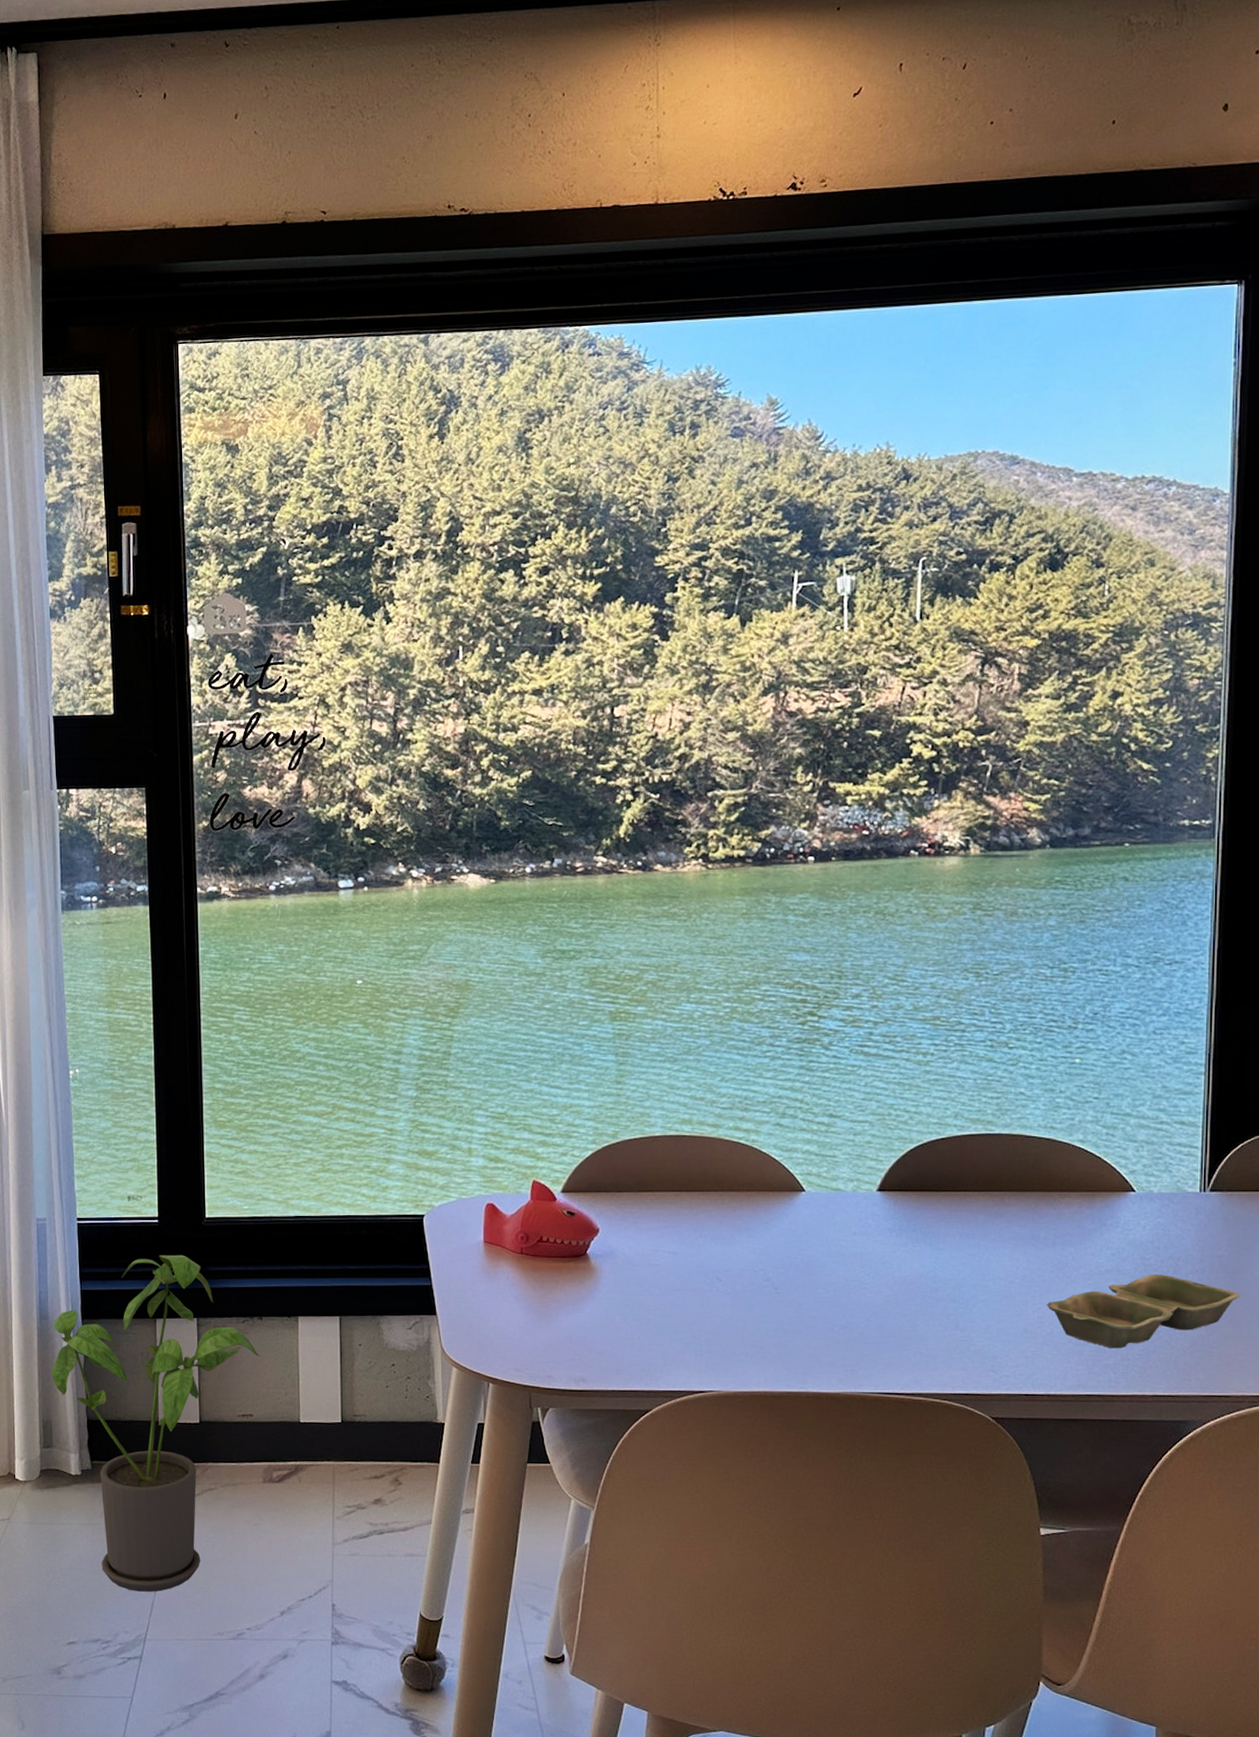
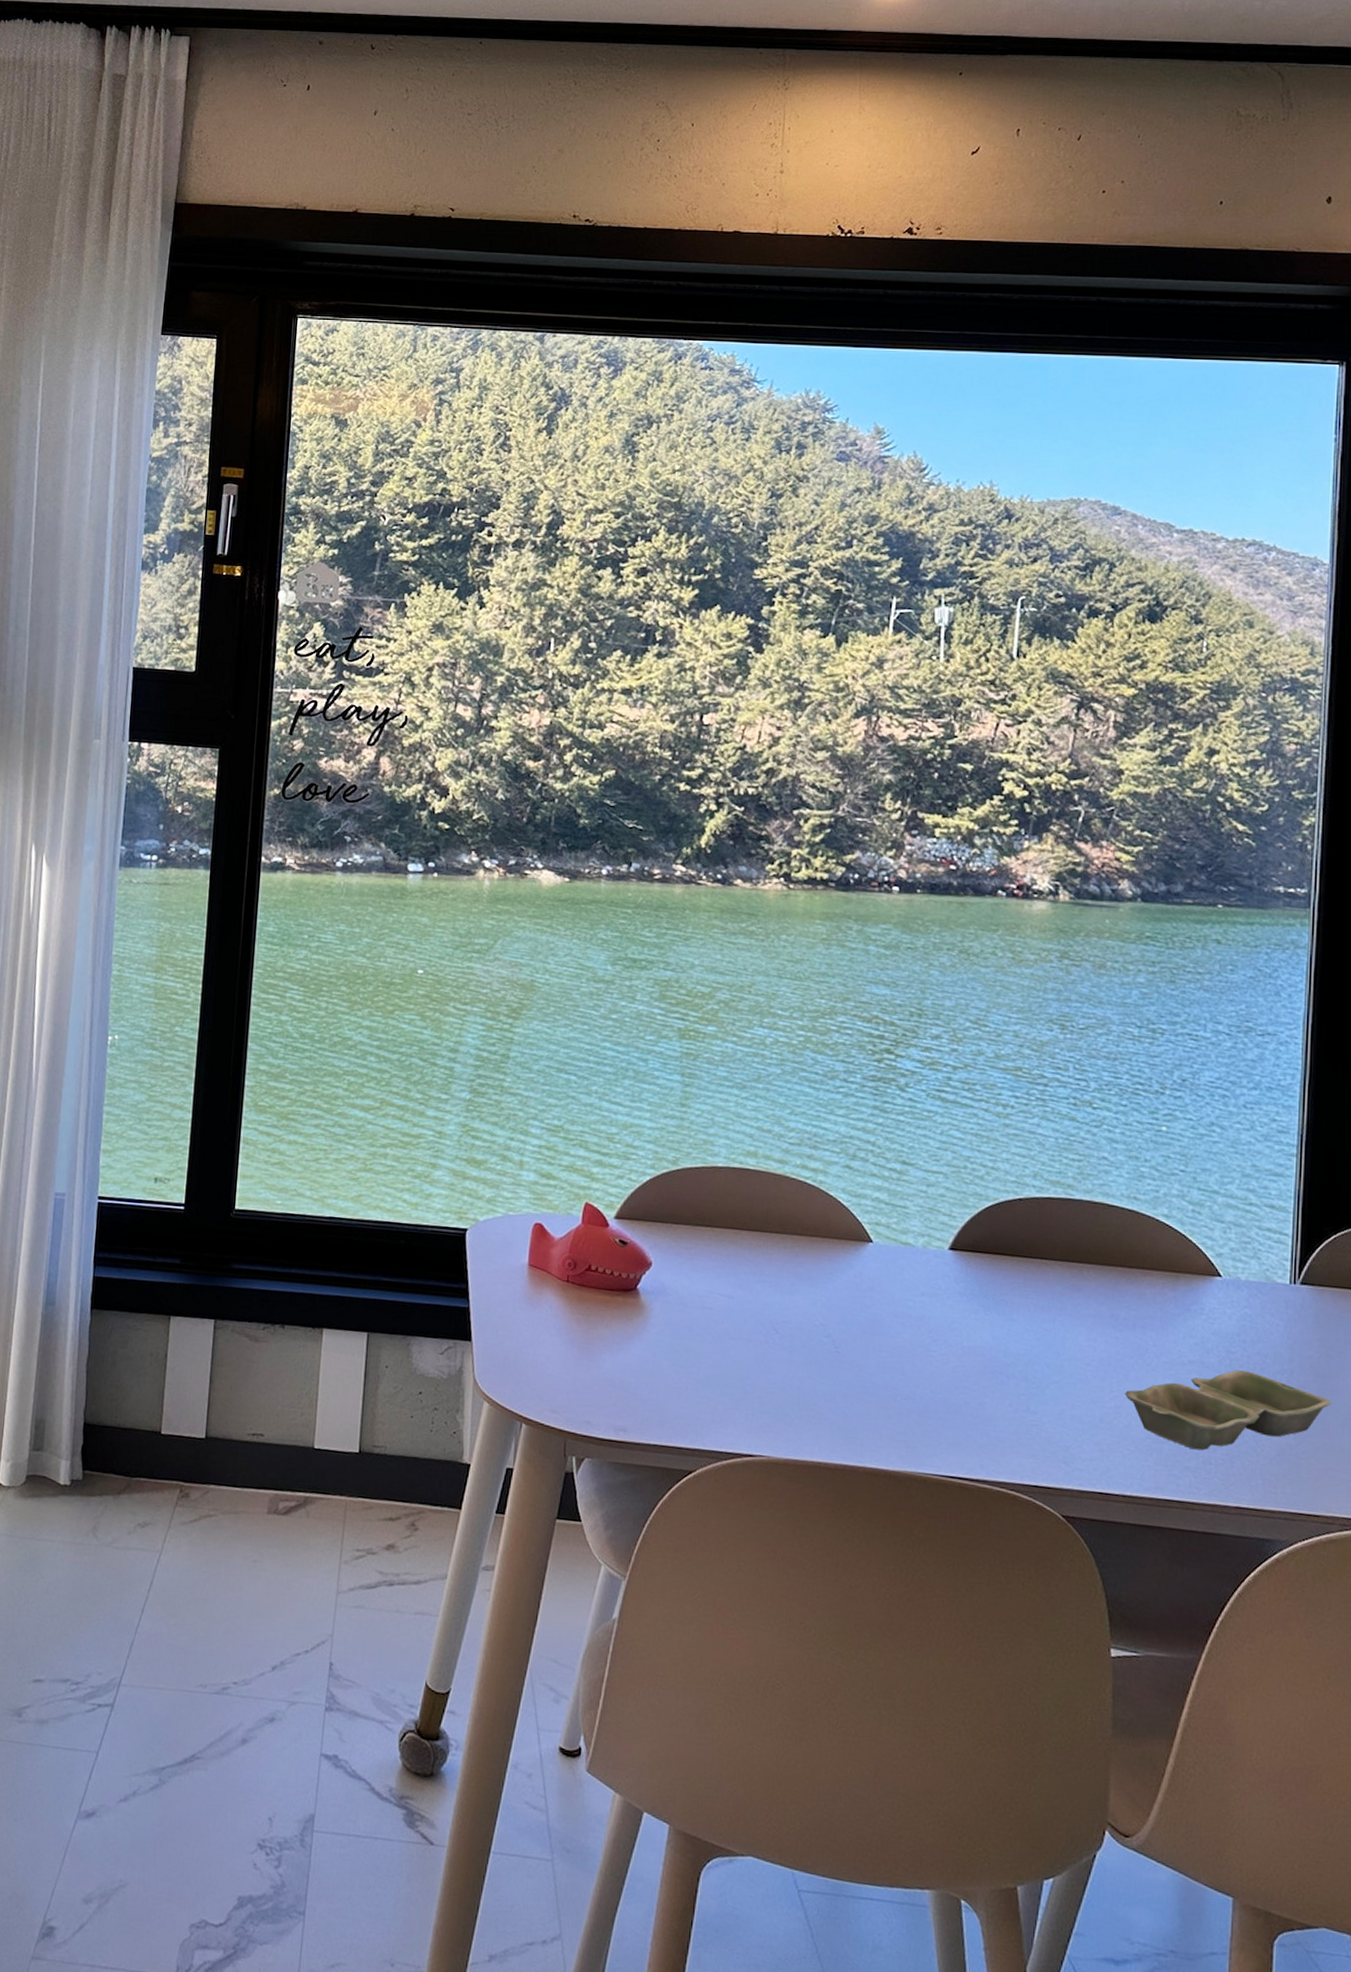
house plant: present [52,1254,260,1592] -> none [51,1246,278,1629]

